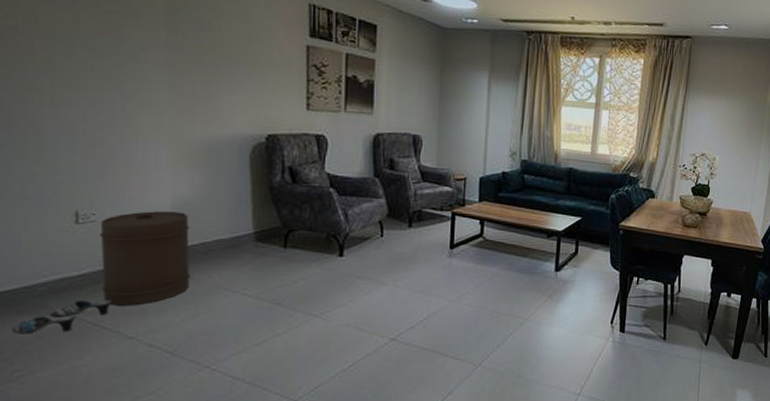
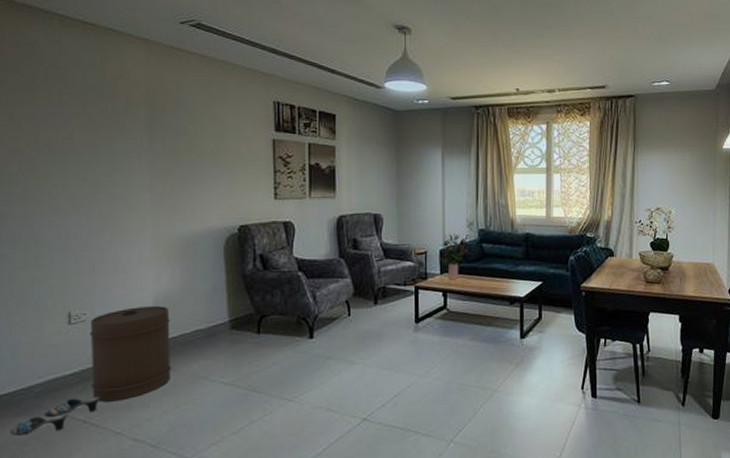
bouquet: none [478,162,510,209] -> present [439,233,468,280]

